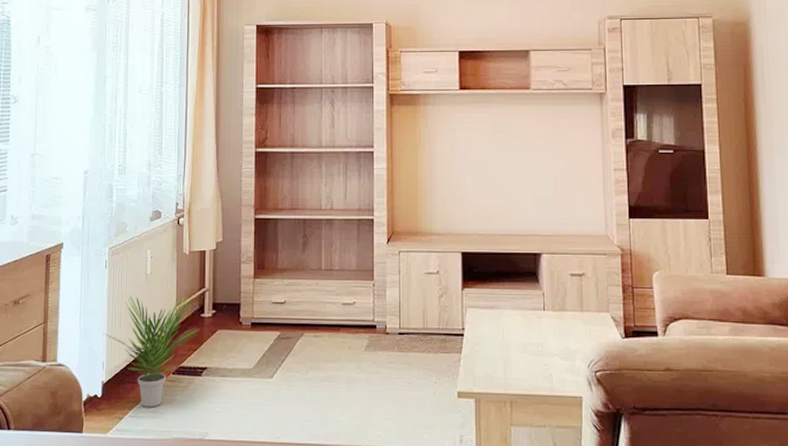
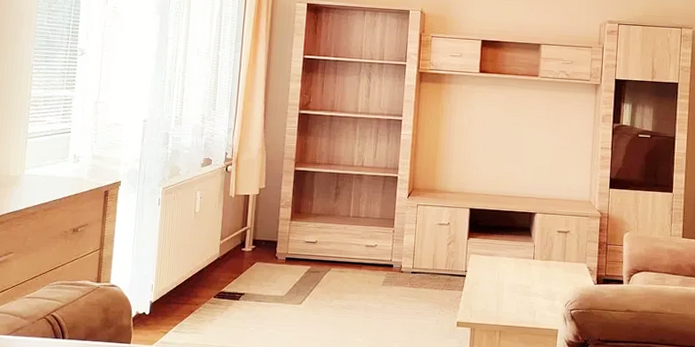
potted plant: present [103,295,201,408] -> none [153,230,241,325]

